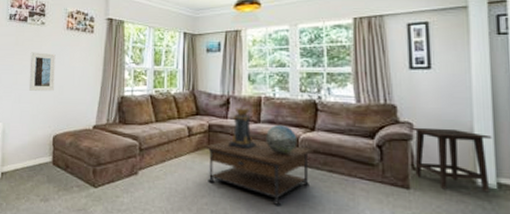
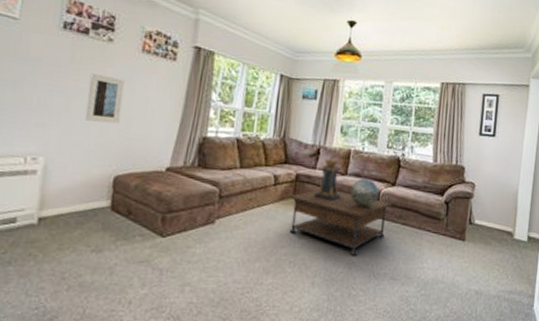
side table: present [409,127,493,193] -> none [471,187,530,244]

